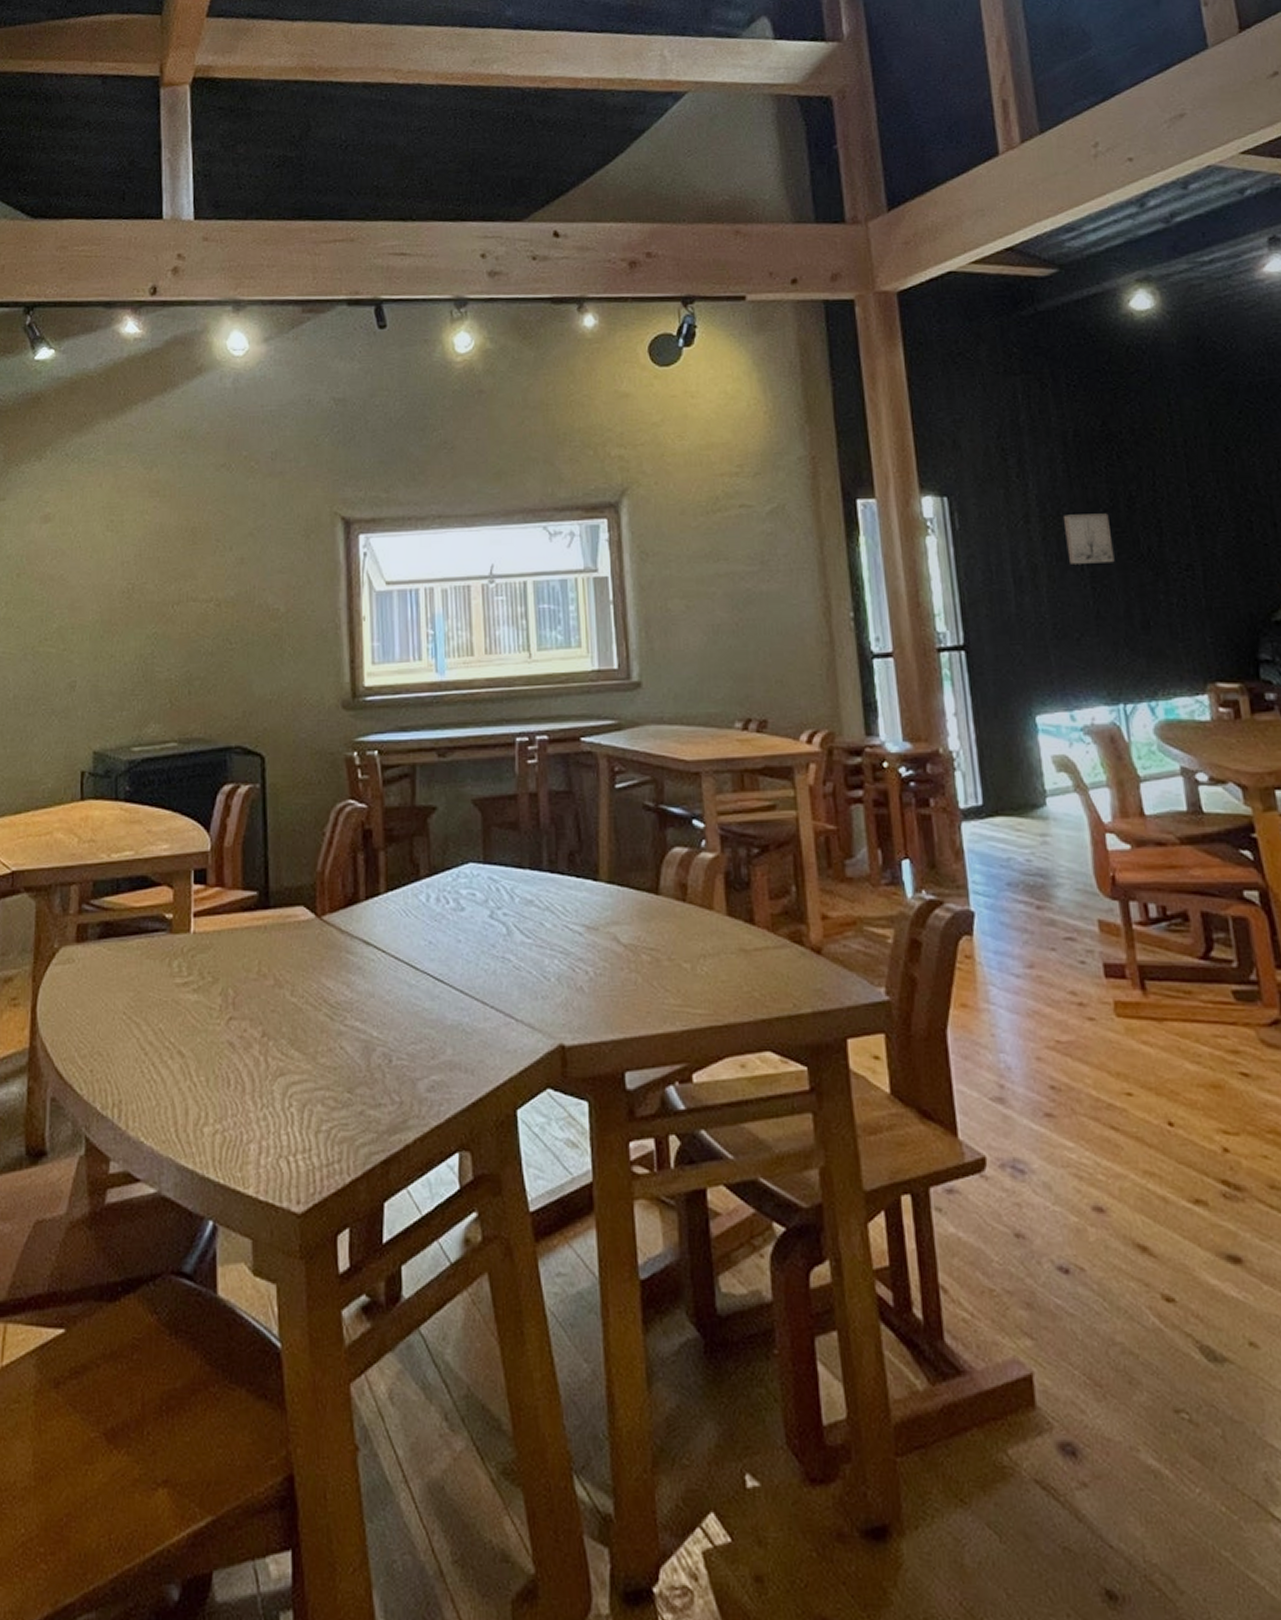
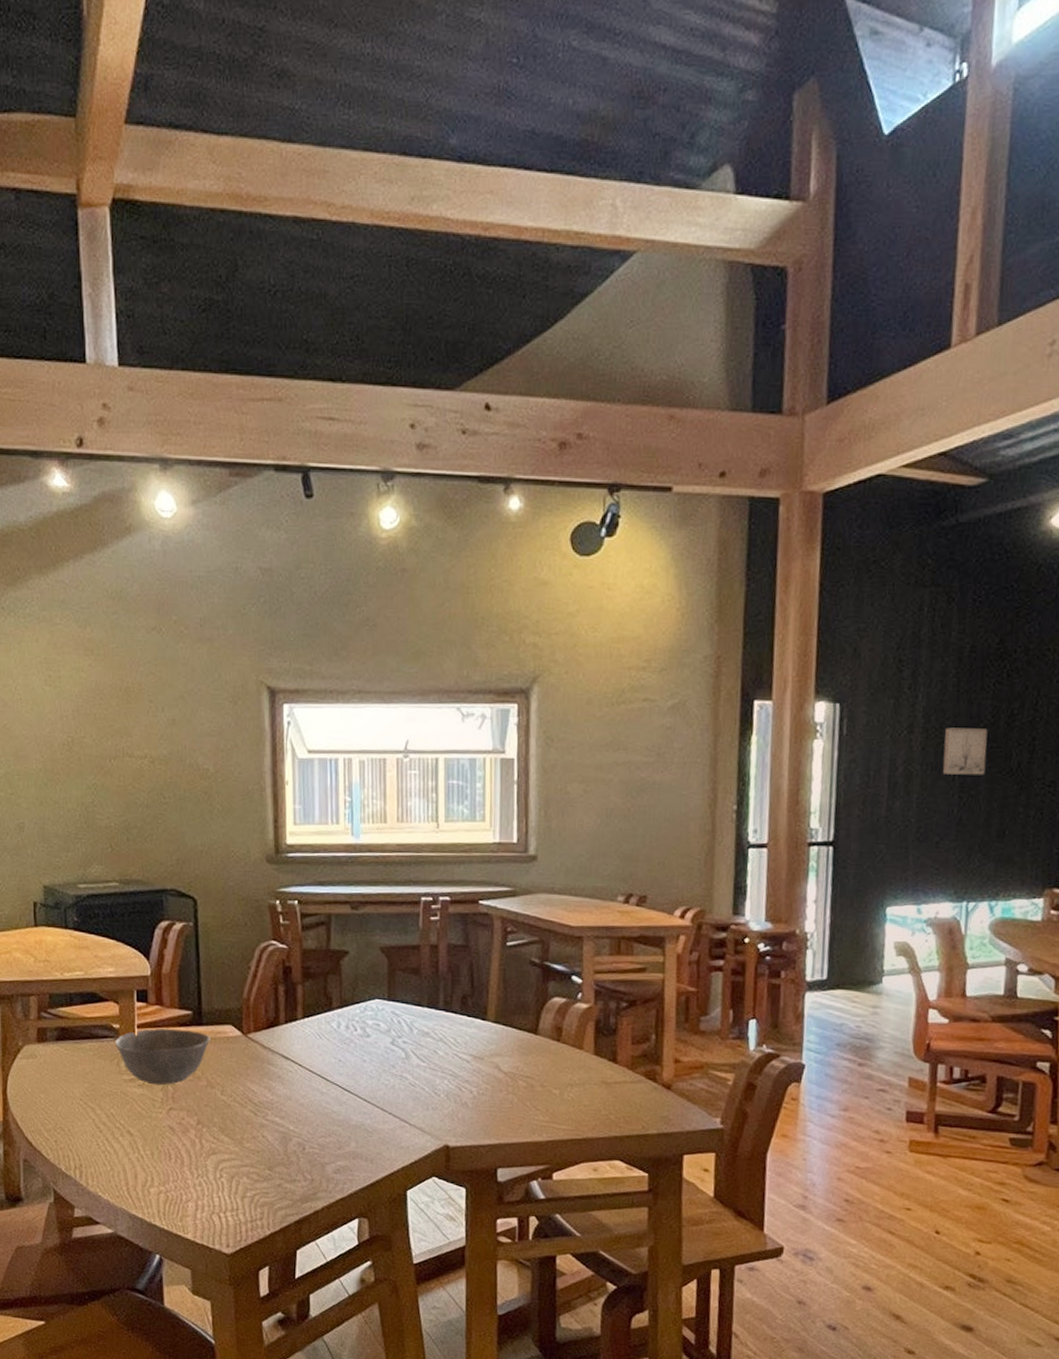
bowl: none [168,915,279,989] -> present [116,1028,210,1086]

